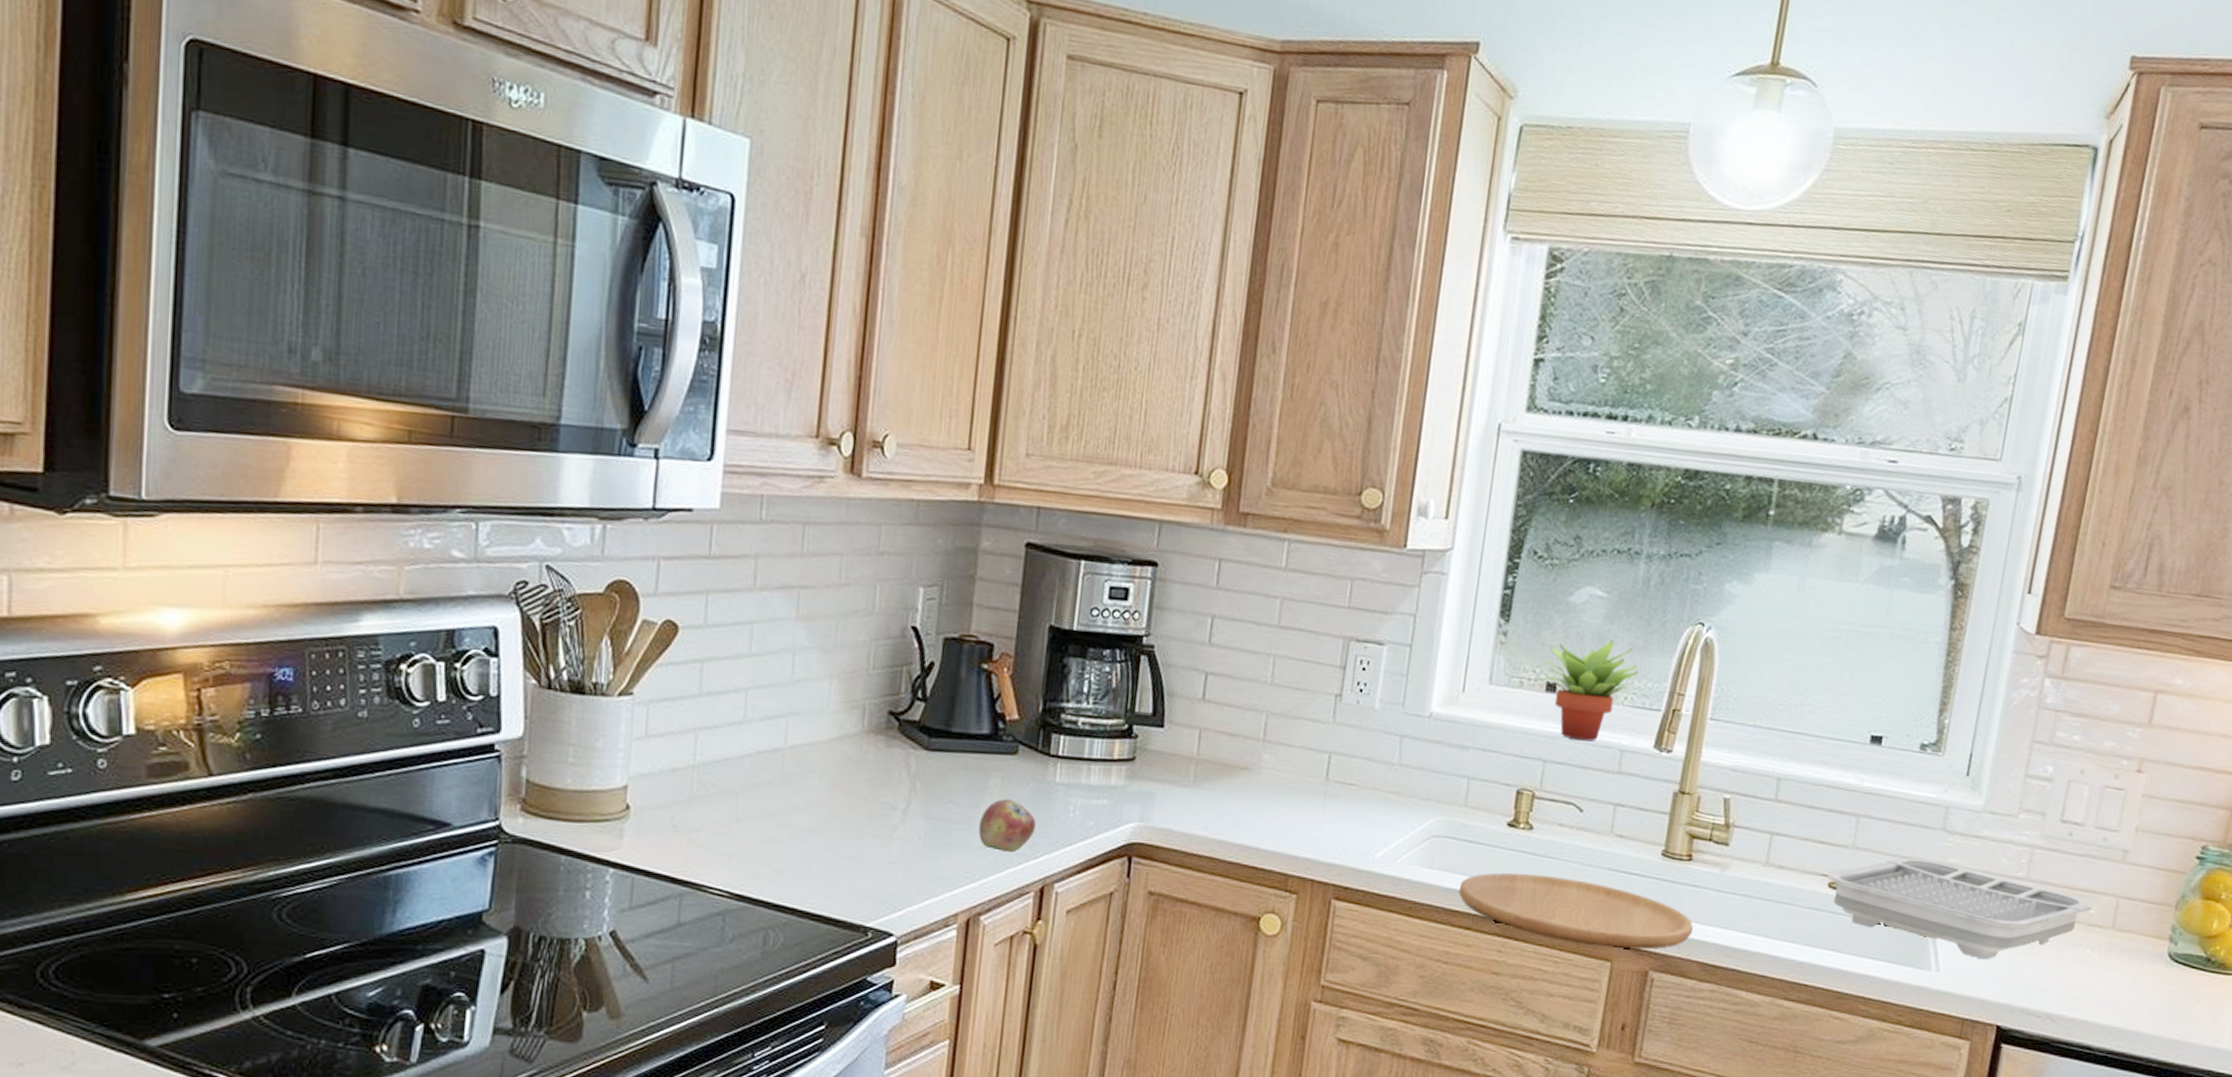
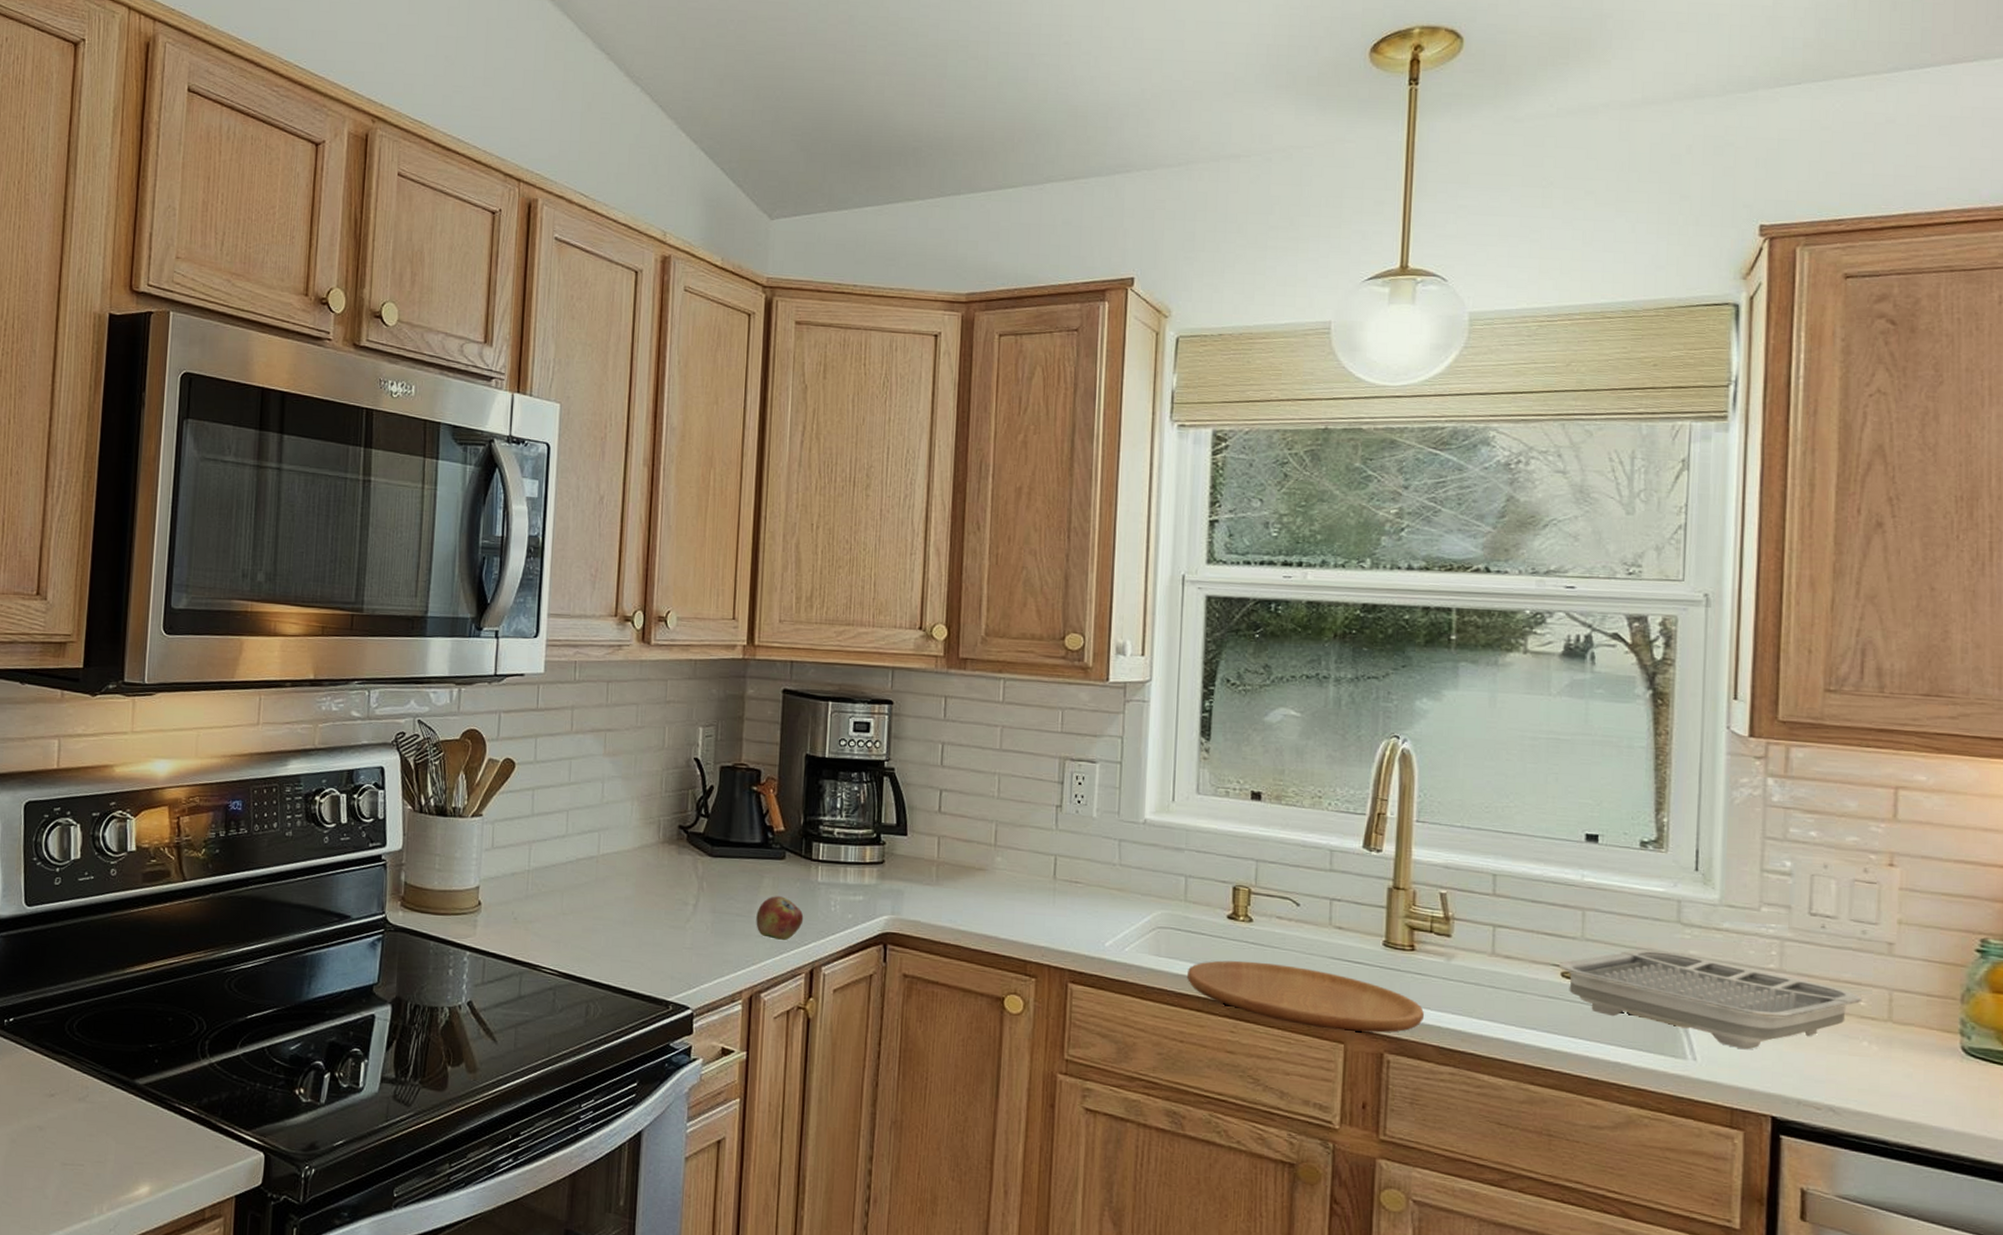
succulent plant: present [1537,640,1640,742] -> none [1242,753,1343,843]

